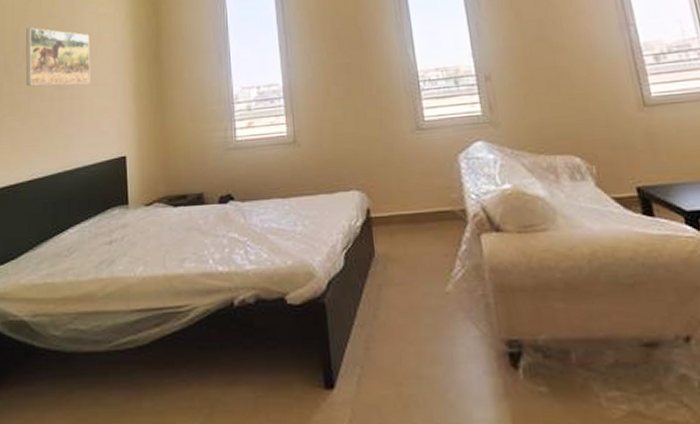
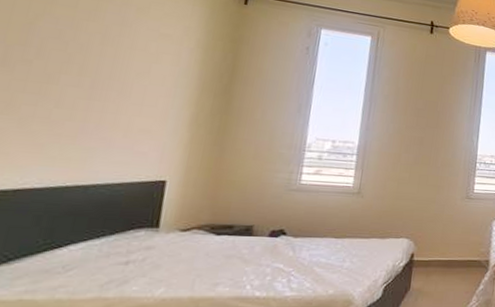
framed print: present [25,27,91,86] -> none [35,23,143,101]

